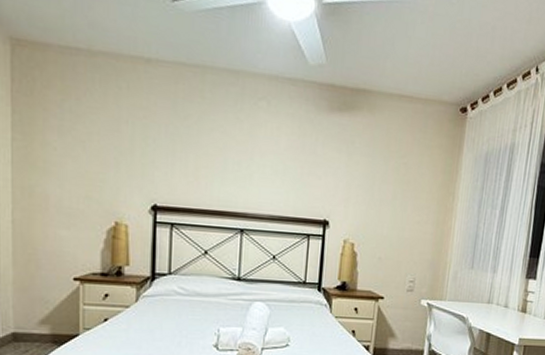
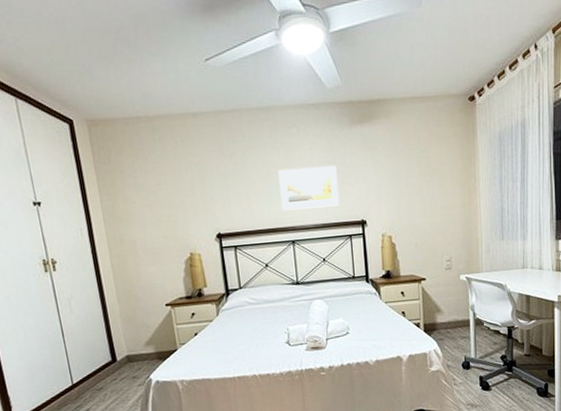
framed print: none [235,144,305,199] -> present [278,165,340,211]

